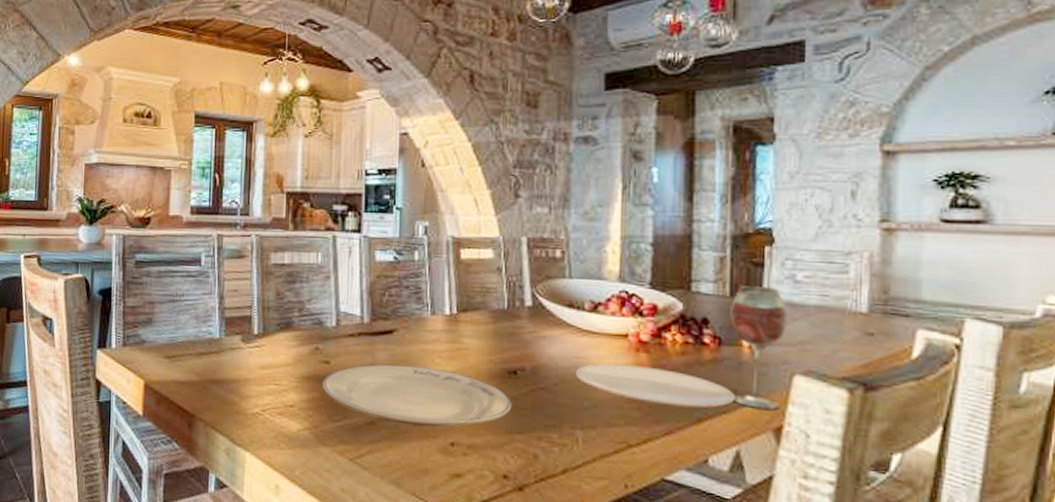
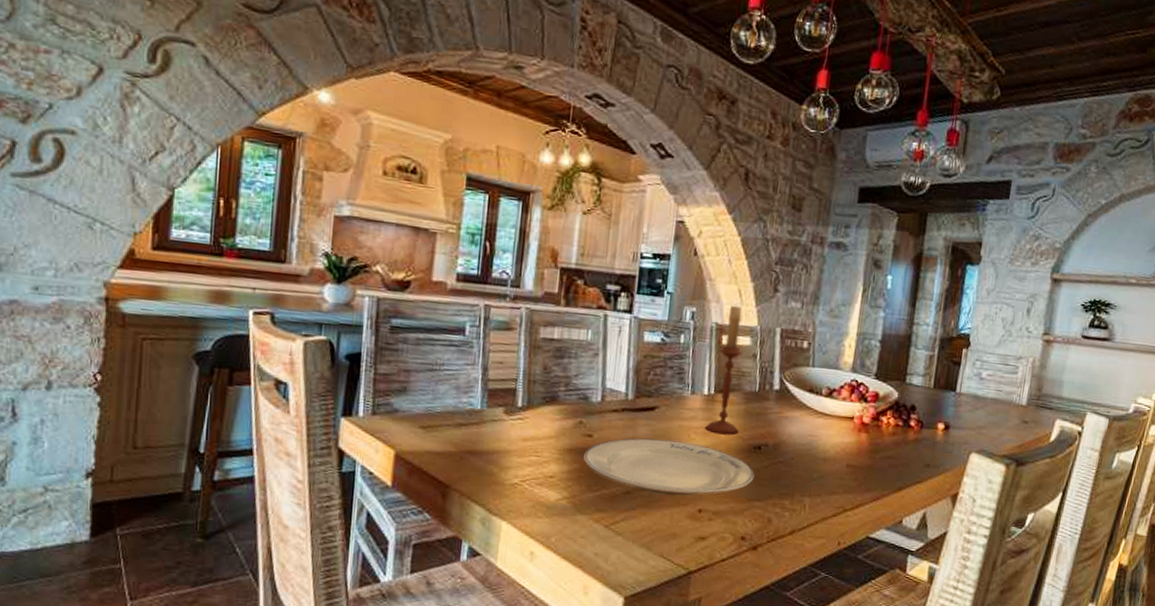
candlestick: none [450,214,488,359] -> present [705,304,743,435]
plate: present [575,363,735,408] -> none [808,441,928,479]
wineglass: present [730,286,787,410] -> none [926,380,972,480]

